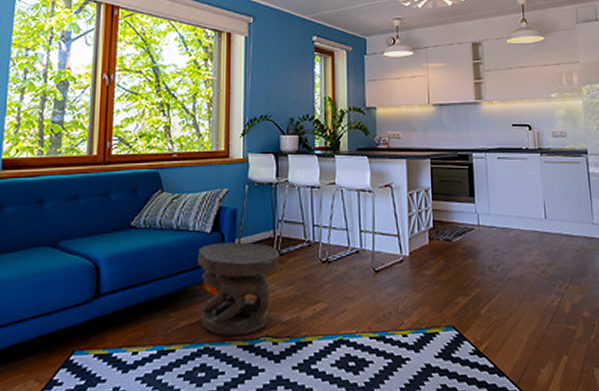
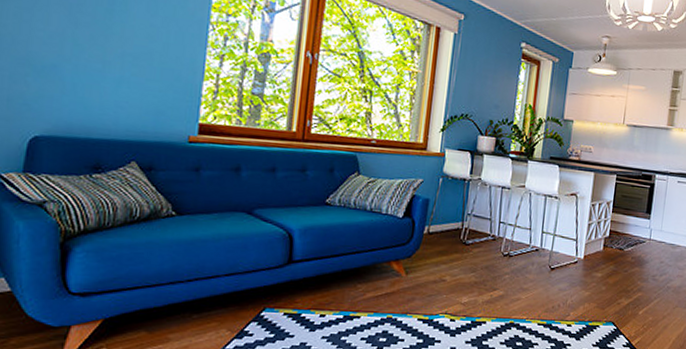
carved stool: present [197,241,280,337] -> none [386,227,466,311]

